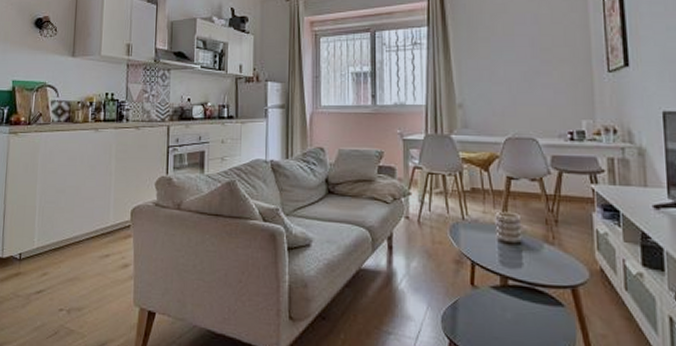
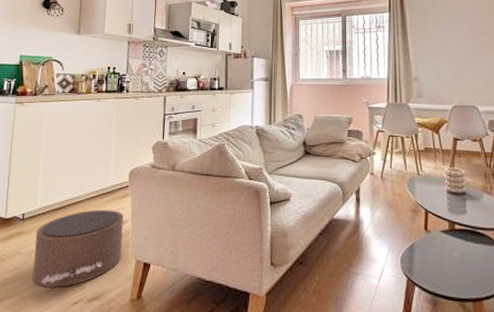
pouf: none [31,251,126,334] -> present [32,209,124,287]

